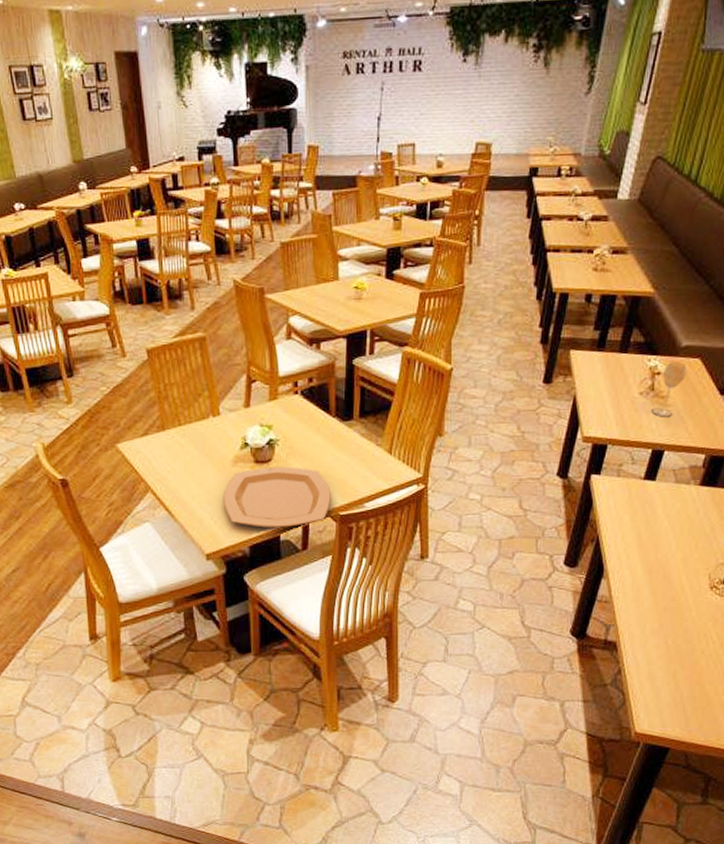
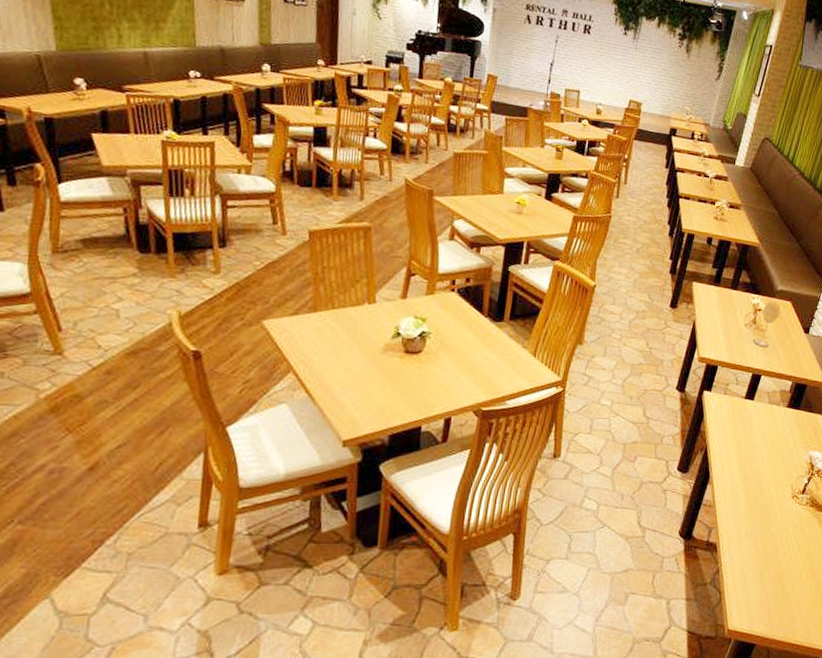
plate: present [223,466,331,528] -> none [367,358,476,419]

